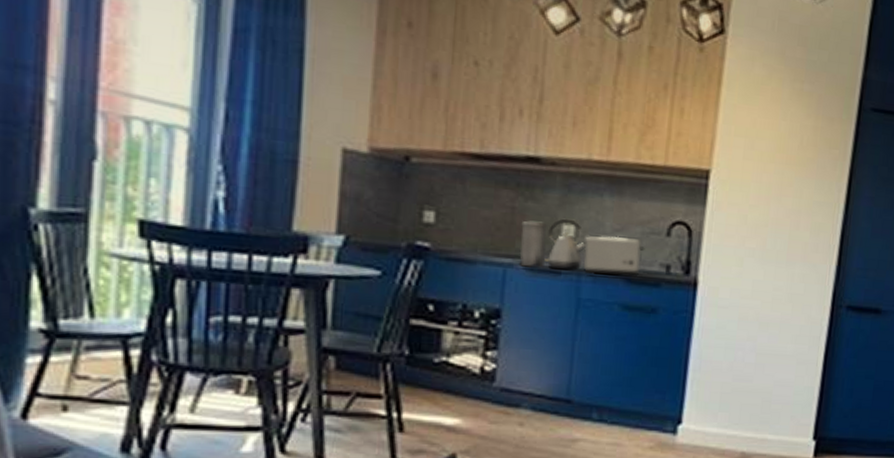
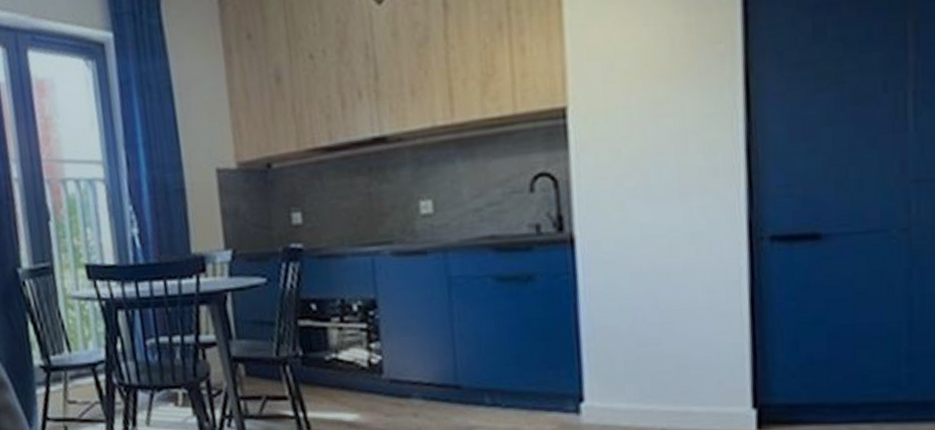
canister: present [519,220,547,268] -> none [380,202,411,253]
kettle: present [544,218,586,271] -> none [406,194,447,250]
toaster: present [583,235,645,277] -> none [443,201,509,249]

